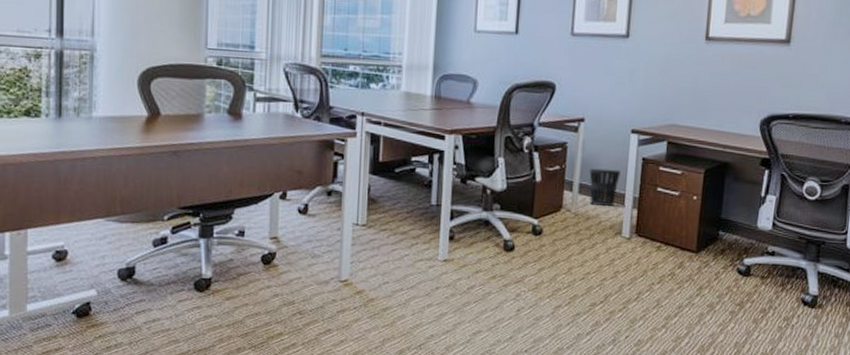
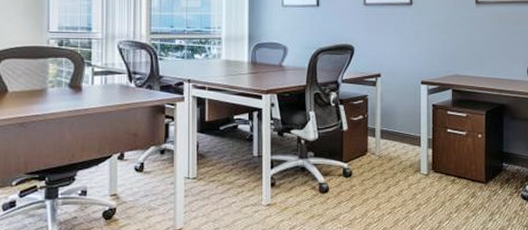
wastebasket: present [589,168,621,206] -> none [388,116,415,147]

